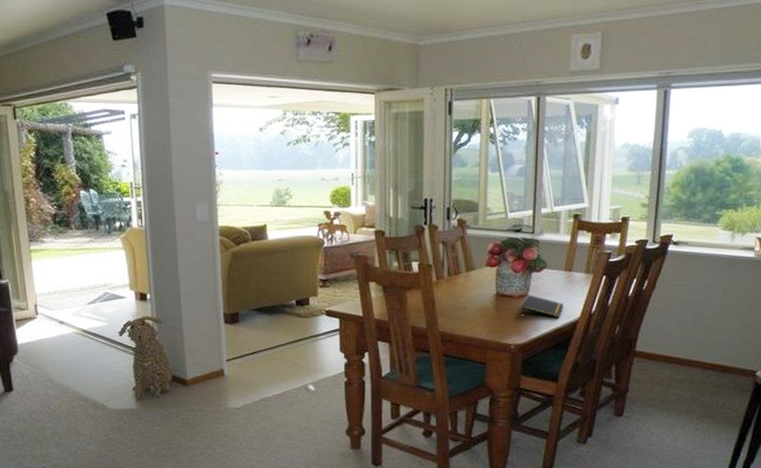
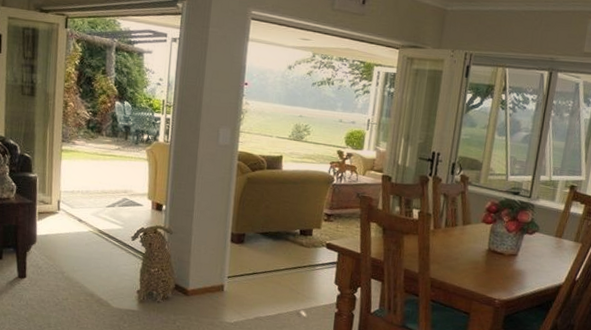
notepad: present [521,295,564,317] -> none [509,254,550,280]

